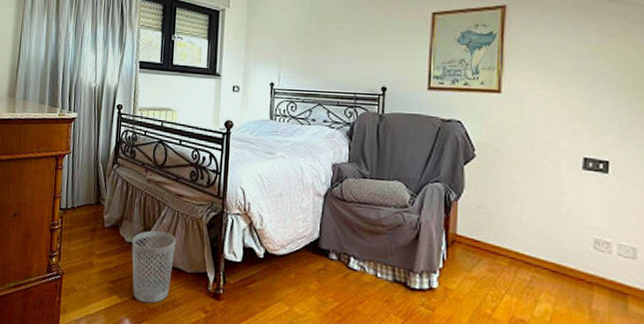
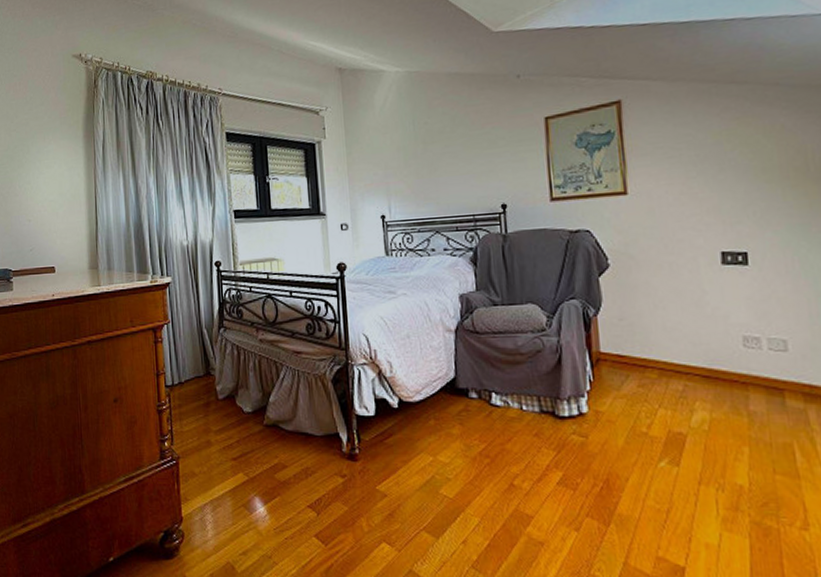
wastebasket: present [131,230,177,303] -> none [250,395,301,476]

